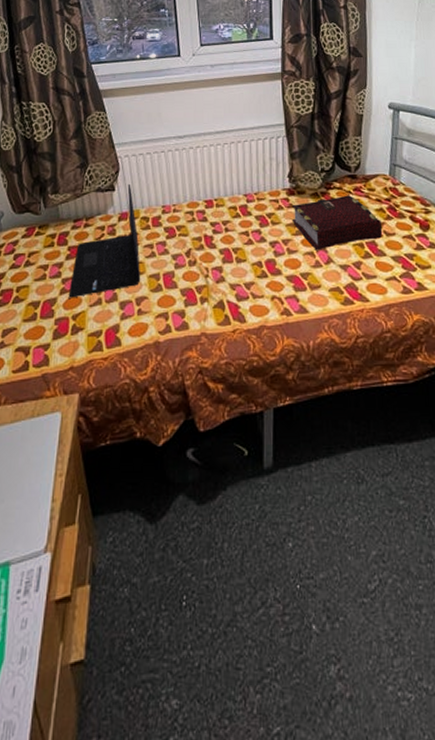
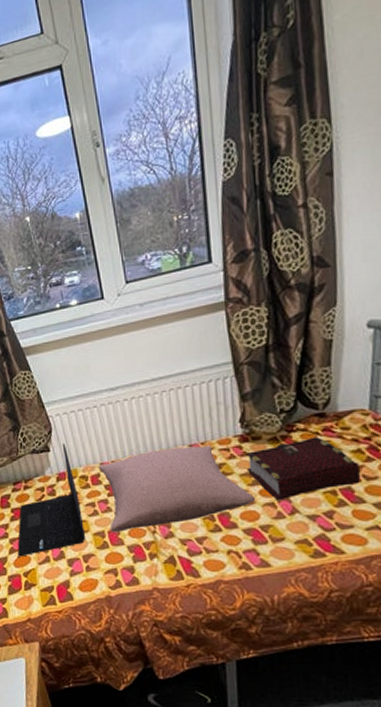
pillow: none [160,196,299,275] -> present [98,445,256,532]

